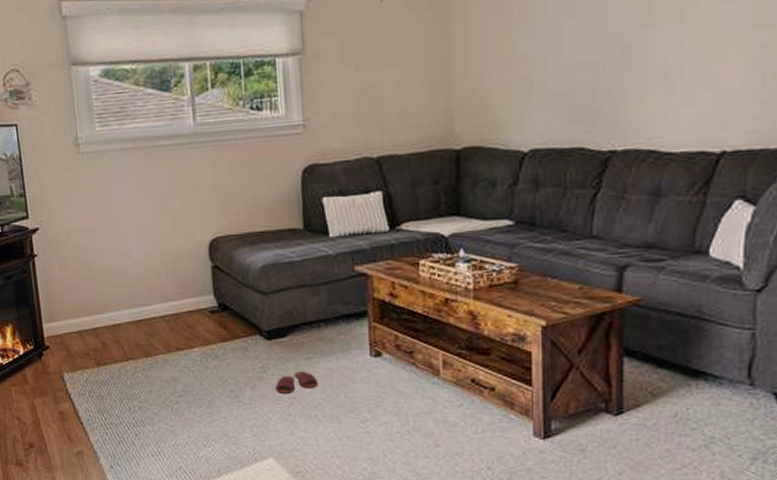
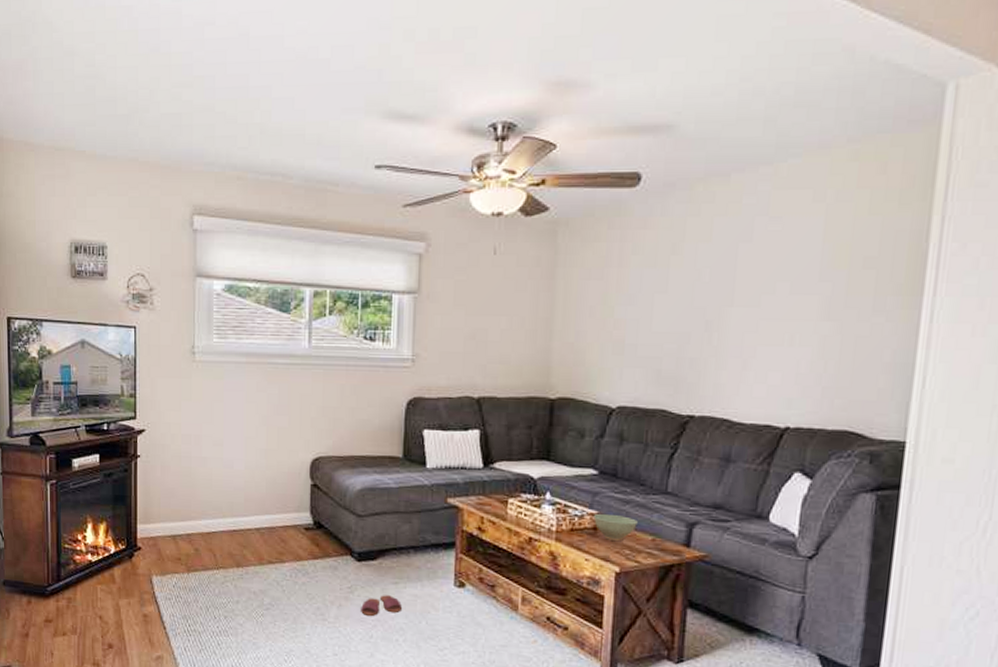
bowl: none [512,265,562,294] -> present [593,513,638,542]

